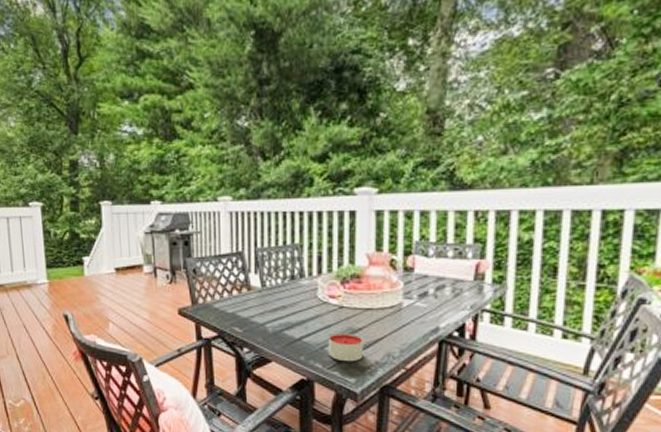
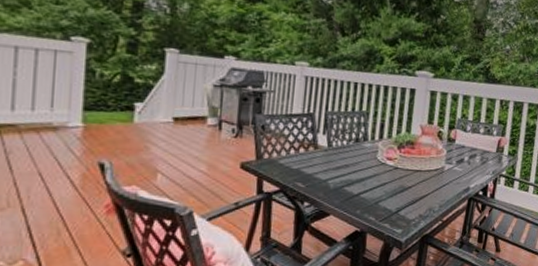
candle: present [327,332,364,362] -> none [381,189,412,215]

